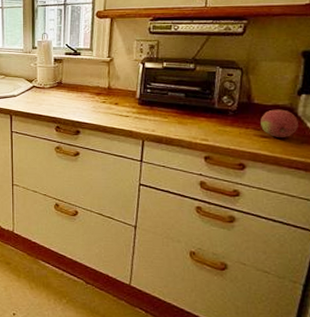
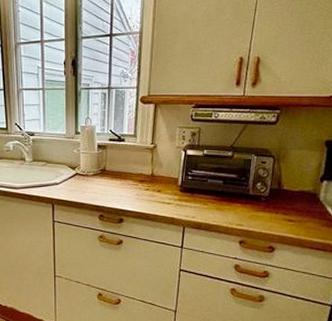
fruit: present [261,109,298,137] -> none [289,195,320,221]

